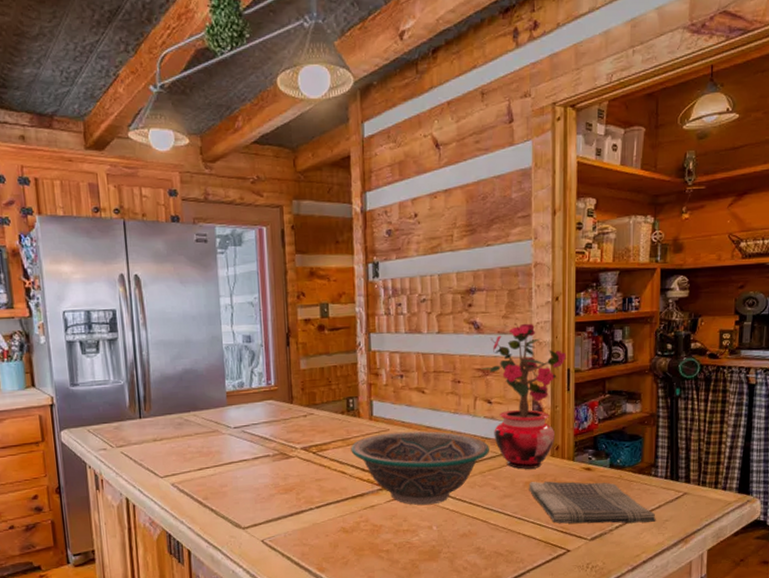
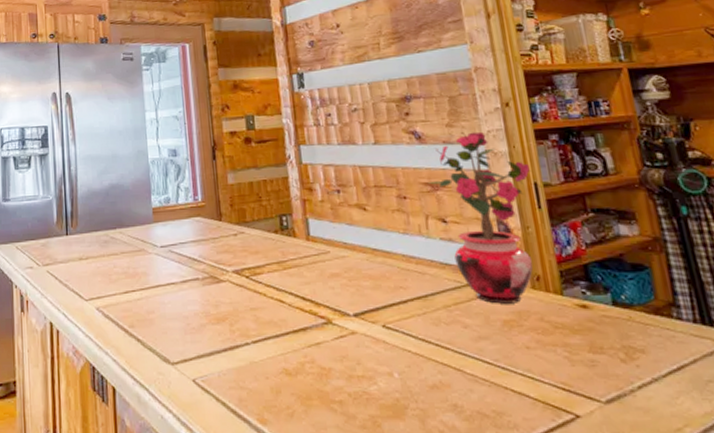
bowl: present [351,431,489,505] -> none [287,254,452,345]
dish towel: present [529,481,656,524] -> none [508,320,695,384]

